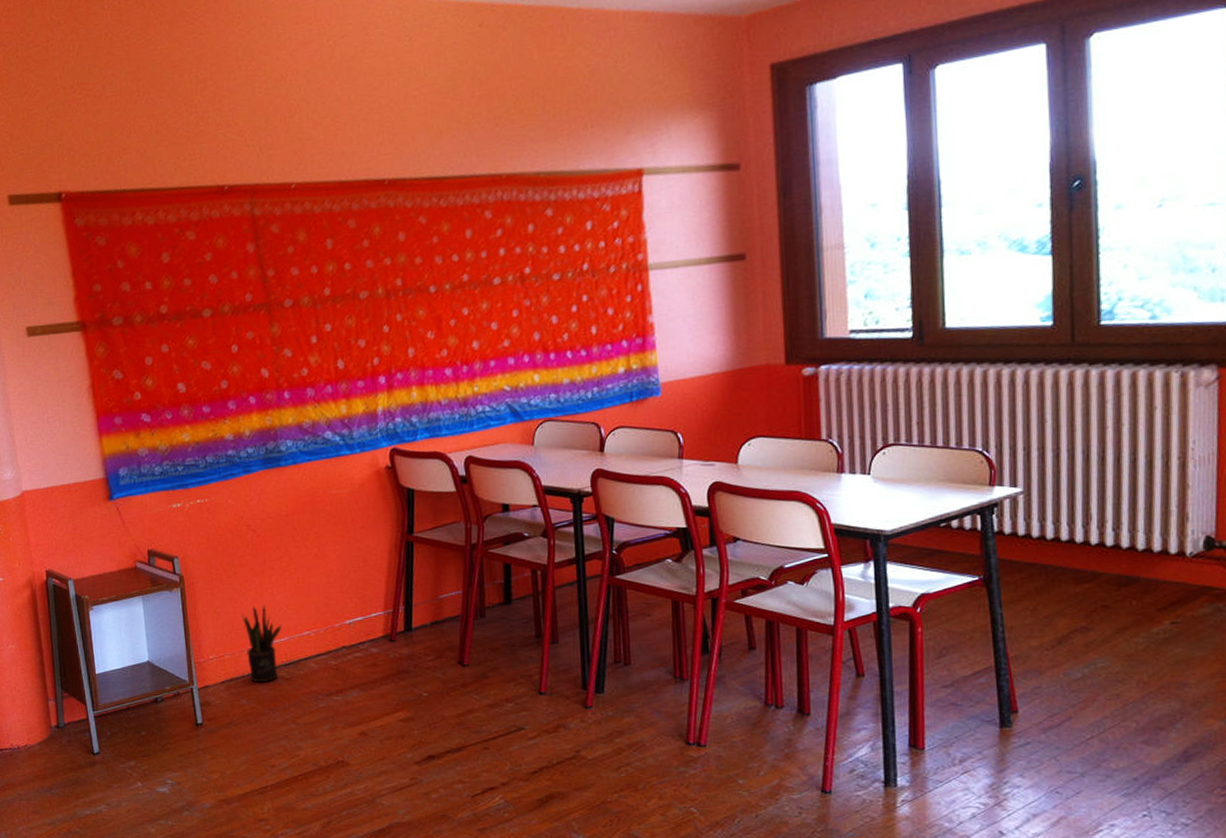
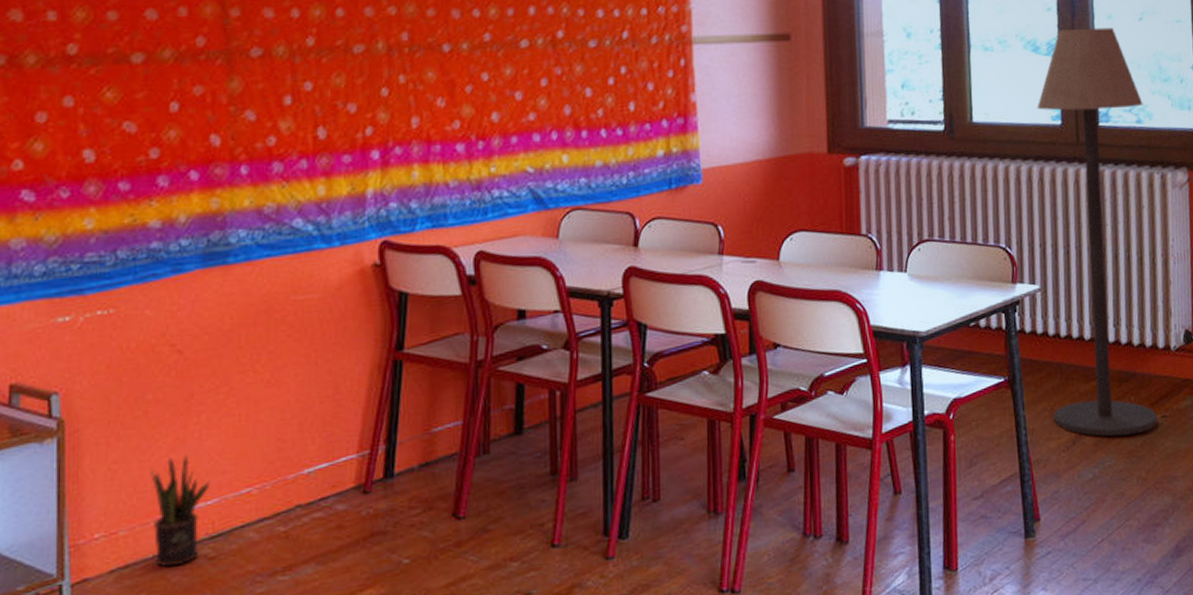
floor lamp: none [1023,218,1165,639] -> present [1037,27,1157,437]

